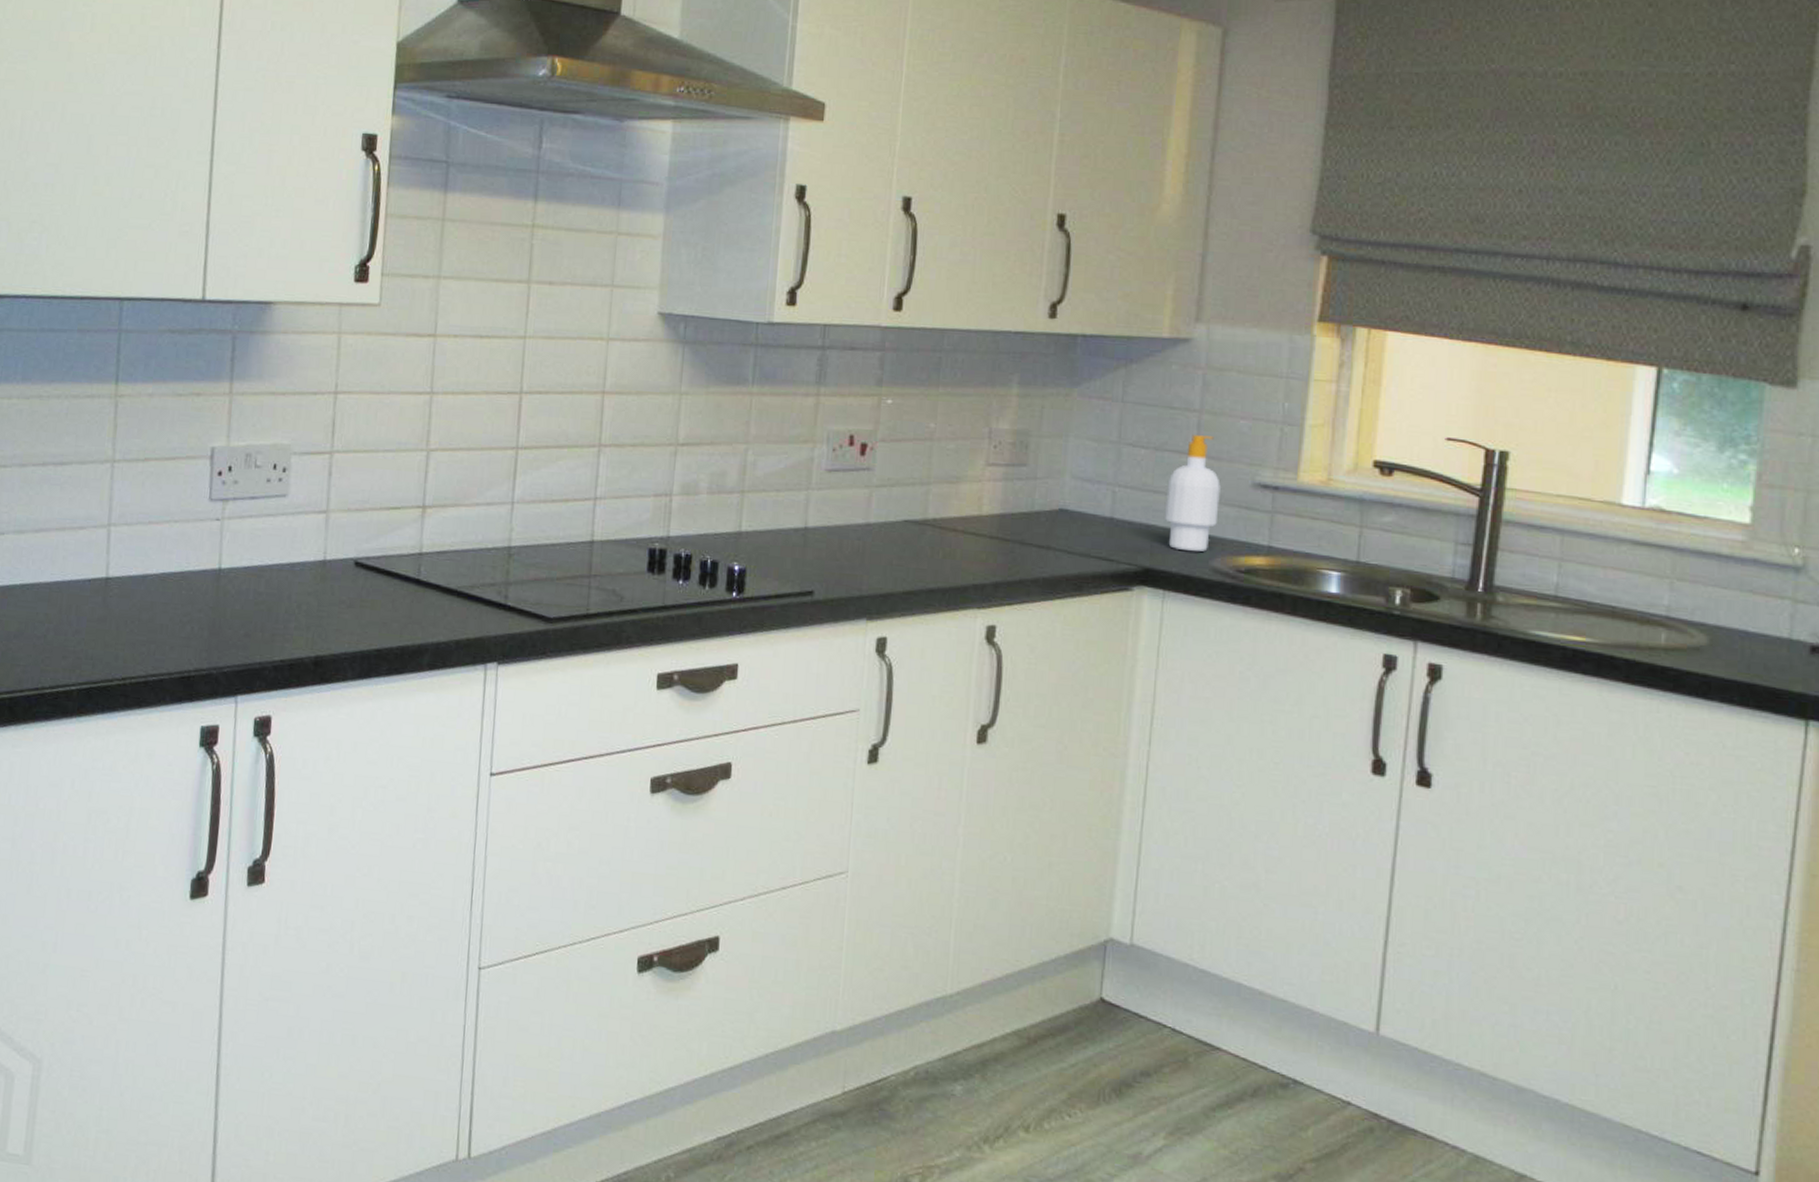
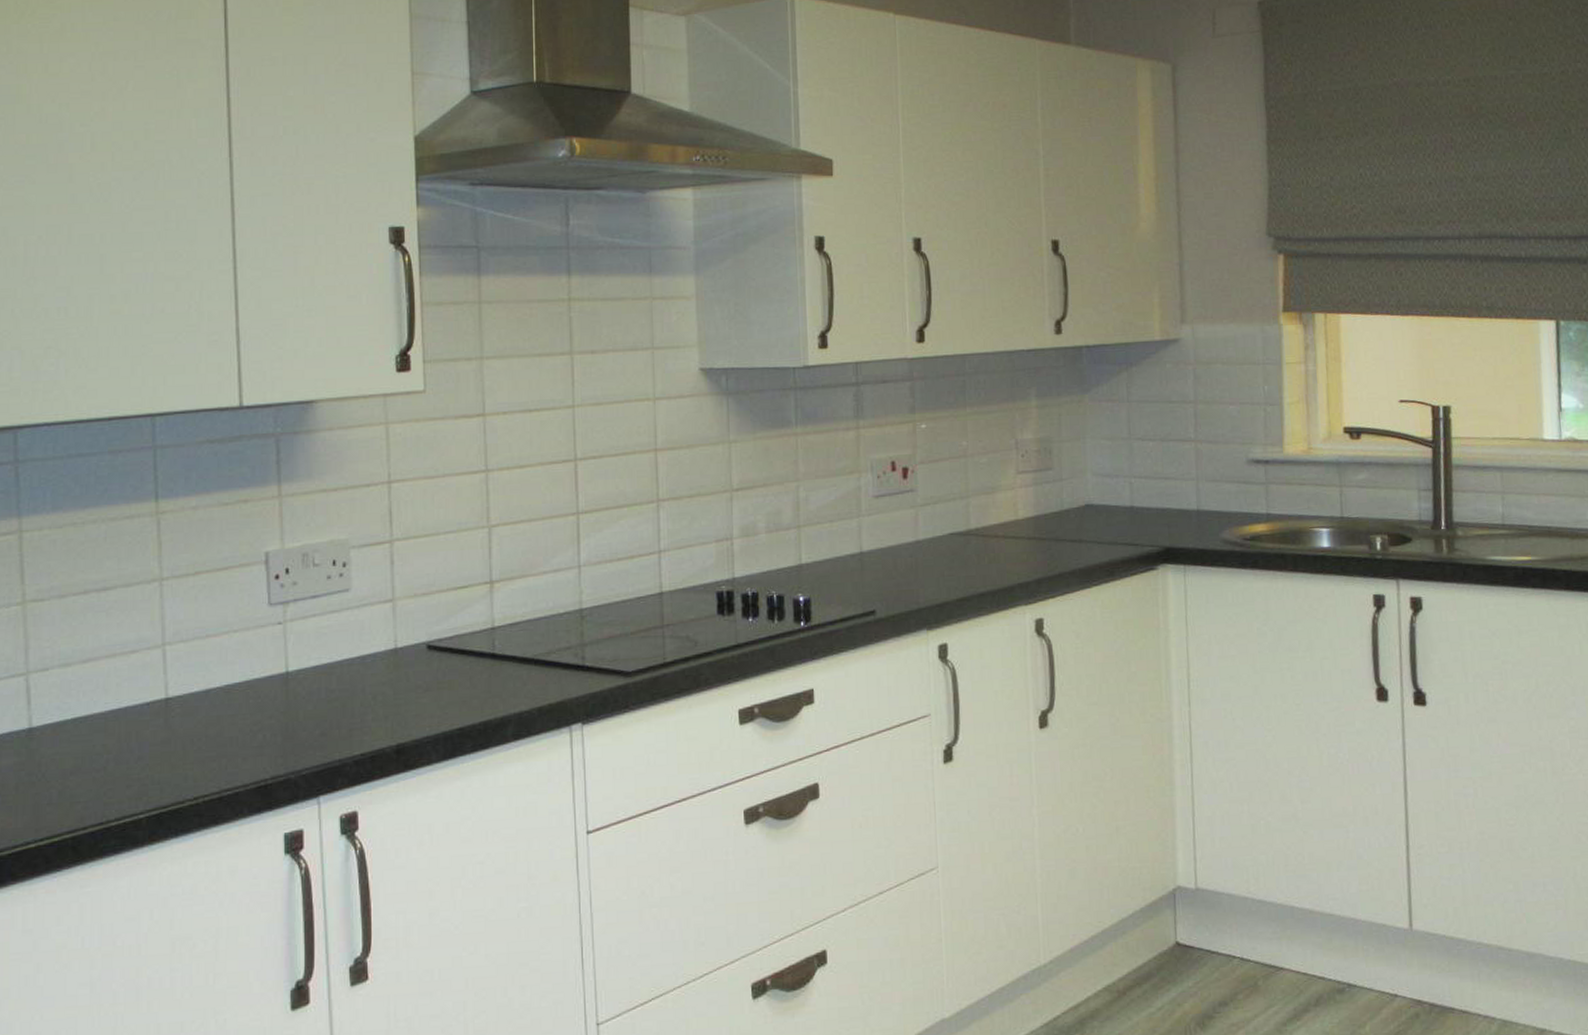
soap bottle: present [1164,435,1221,553] -> none [1175,423,1222,528]

